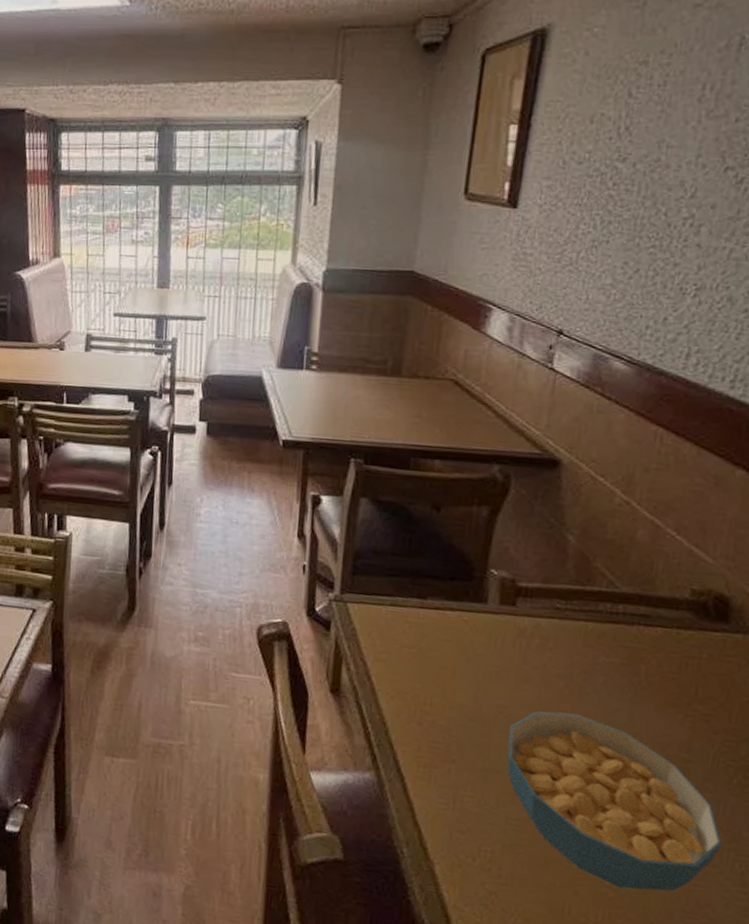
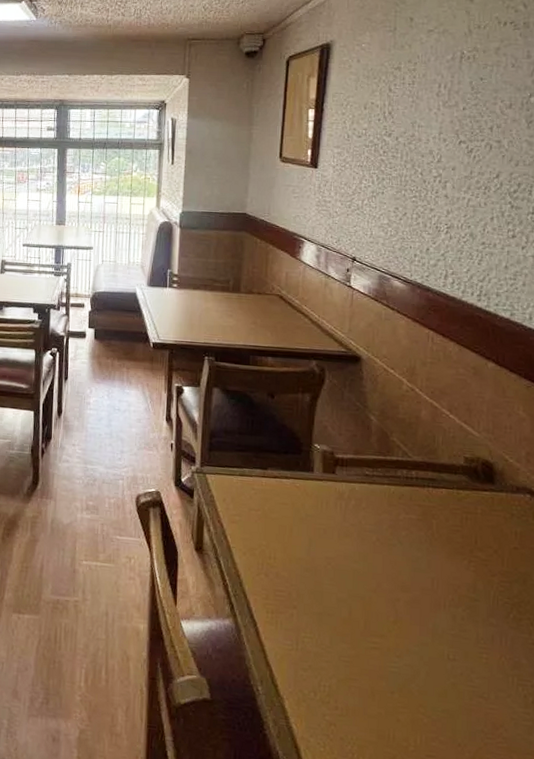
cereal bowl: present [507,711,722,892] -> none [336,561,507,715]

